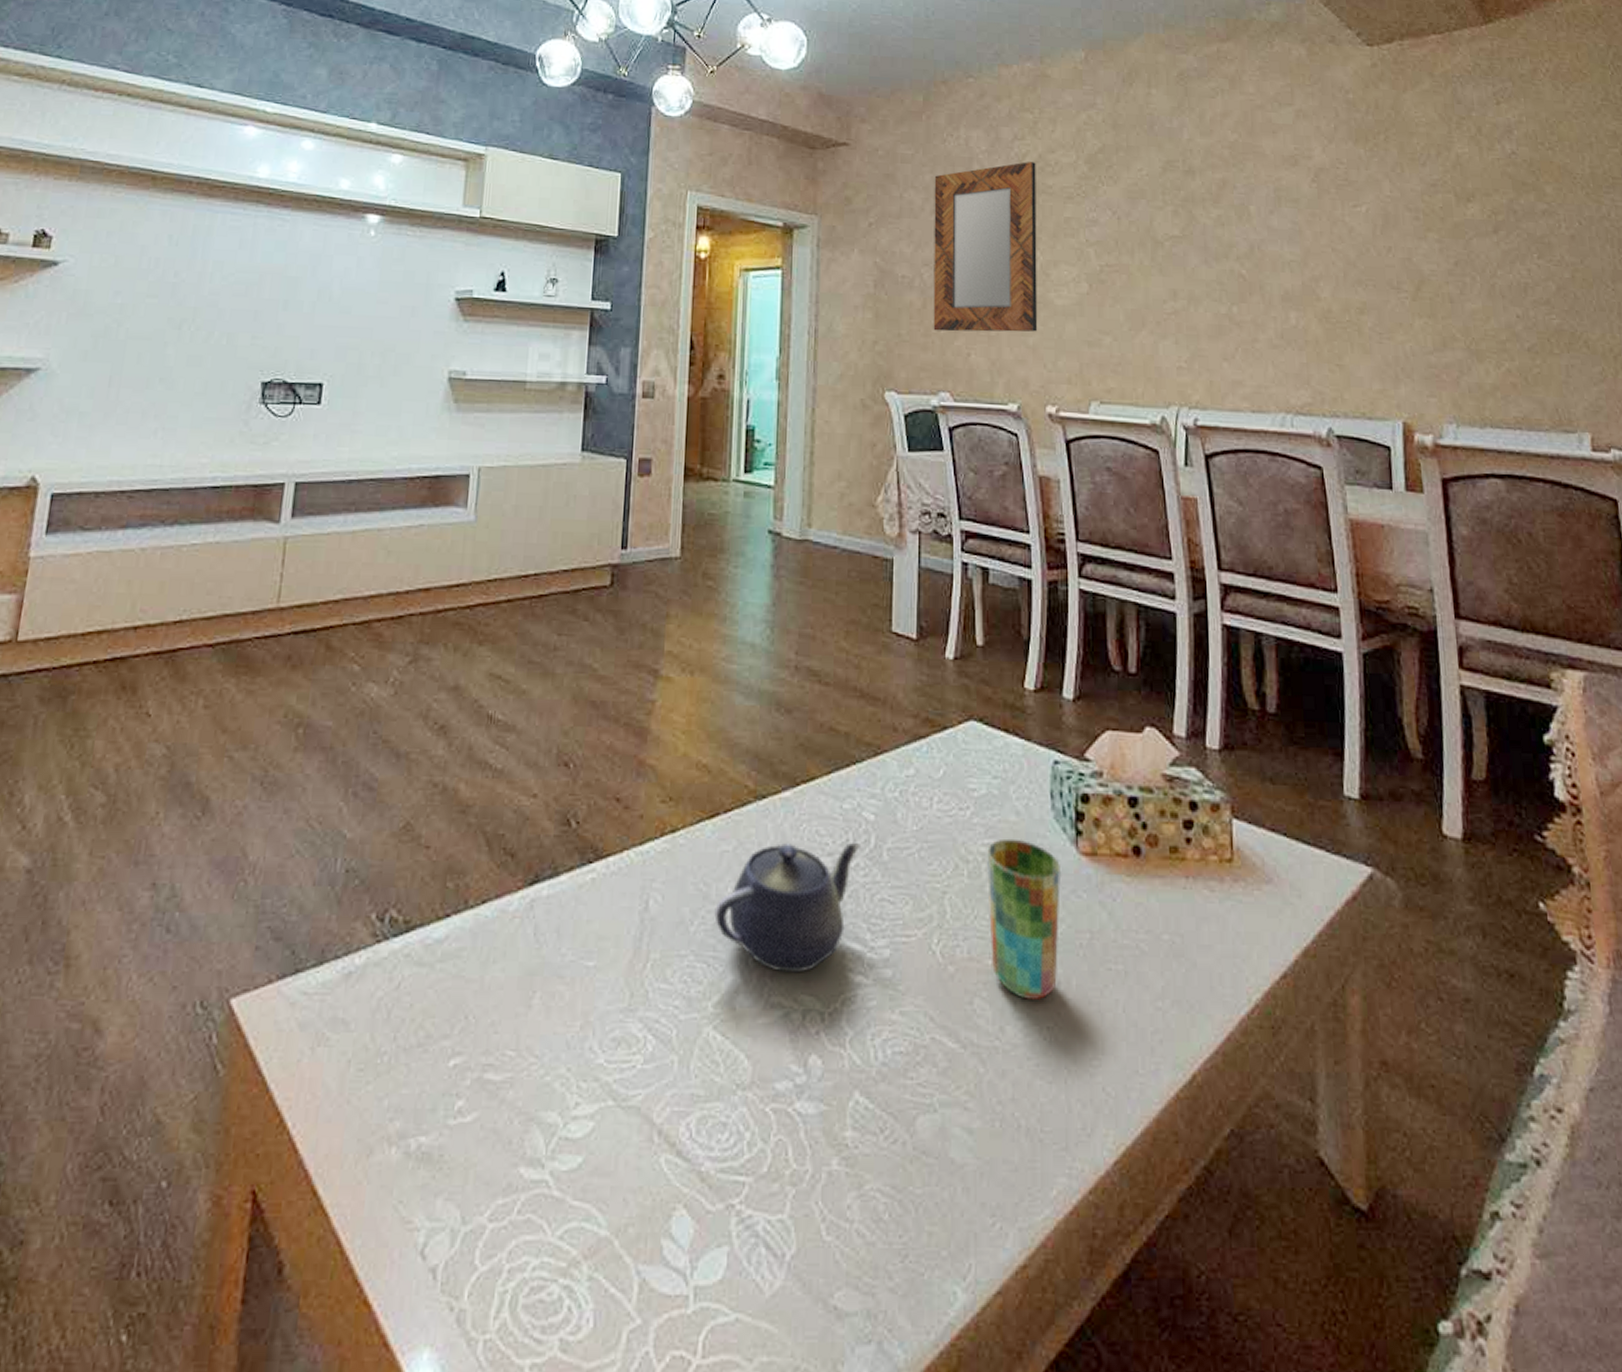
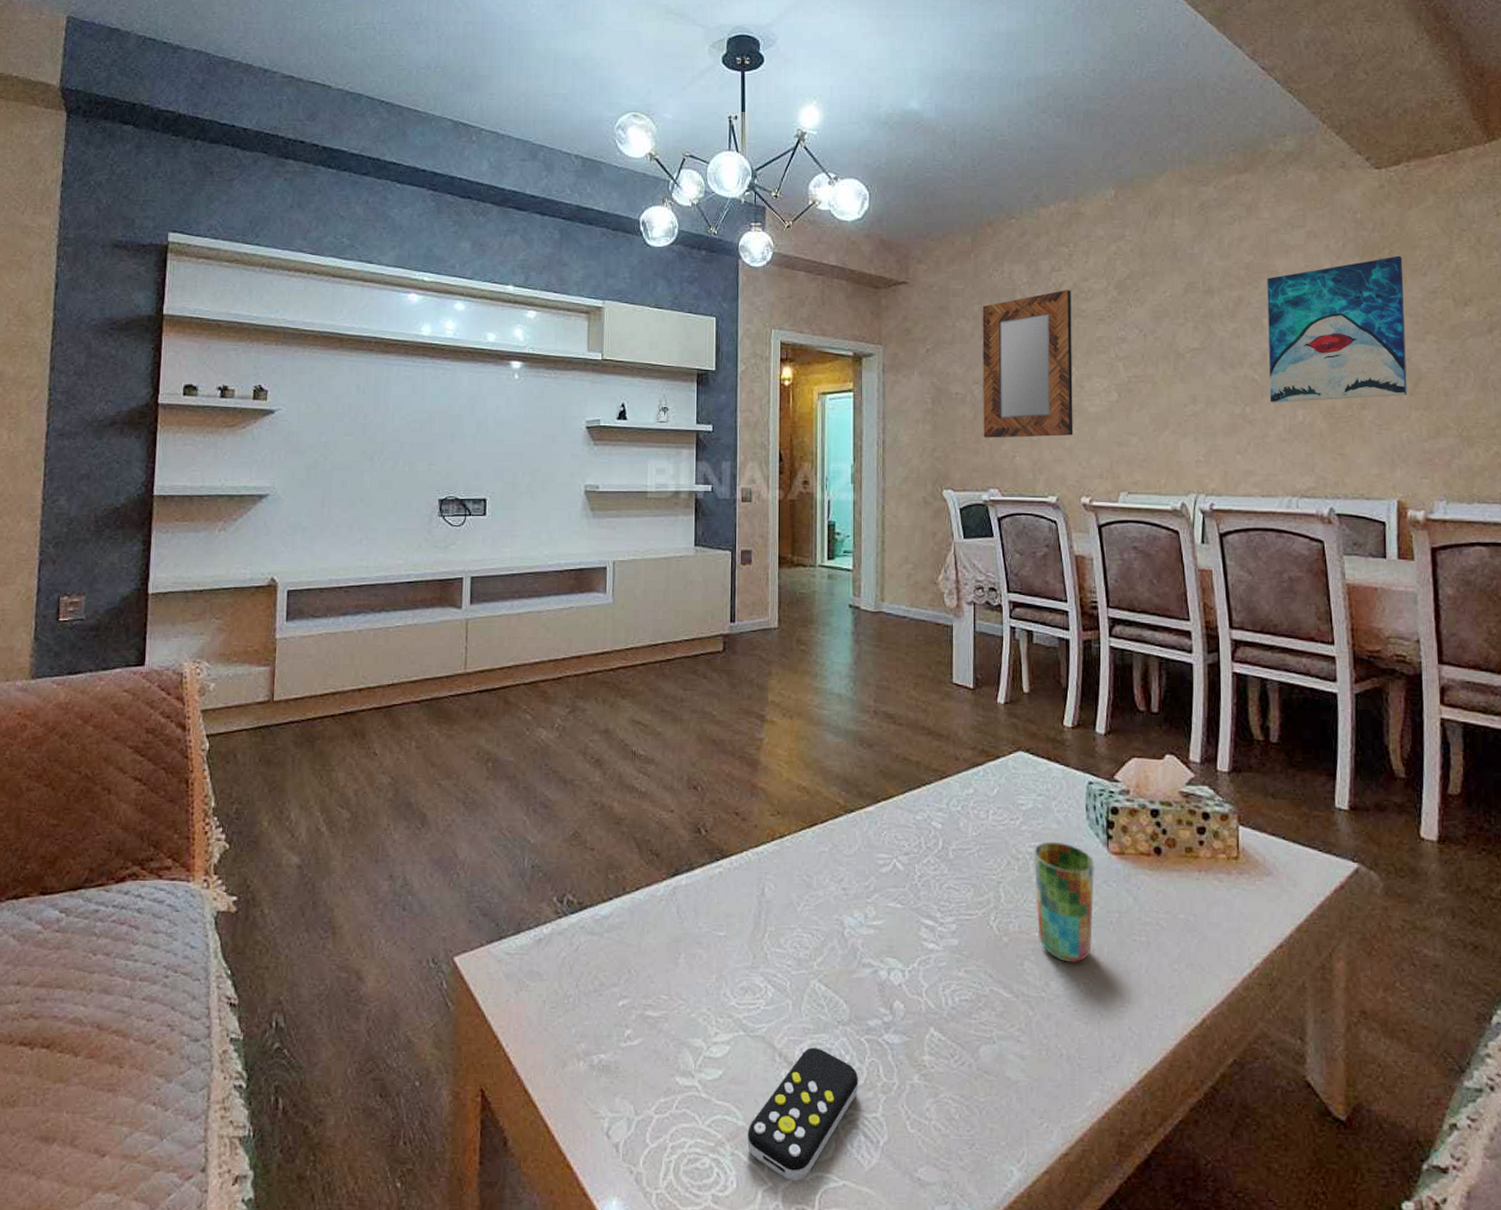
remote control: none [611,1122,761,1317] -> present [747,1047,859,1182]
teapot: present [714,842,860,973] -> none [816,844,931,942]
wall art: none [1253,142,1410,303] -> present [1267,256,1407,403]

